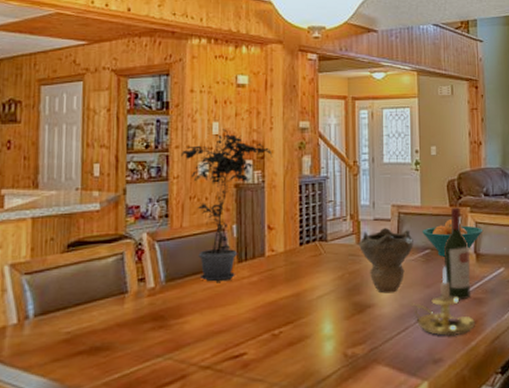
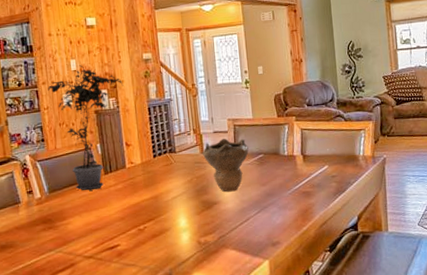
candle holder: present [410,266,475,337] -> none [250,167,305,224]
fruit bowl: present [422,219,484,257] -> none [255,128,308,160]
wine bottle: present [444,207,471,299] -> none [275,117,301,194]

